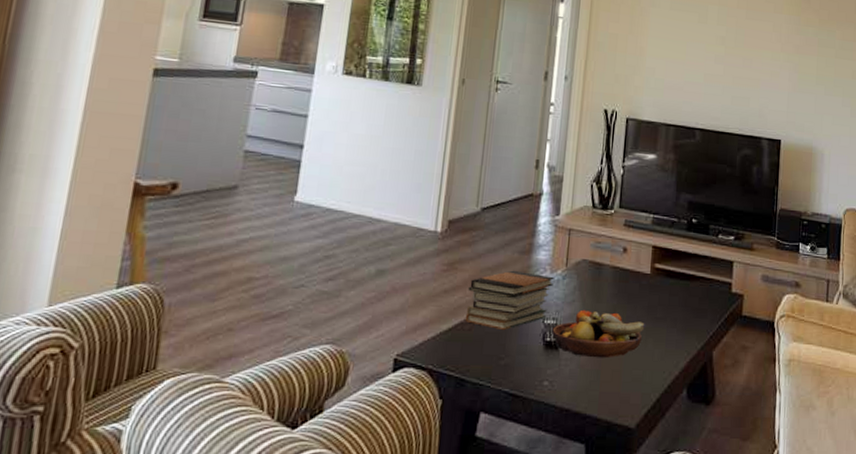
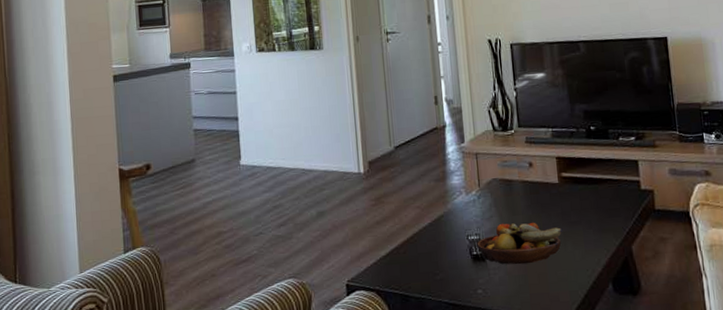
book stack: present [465,270,554,330] -> none [396,196,471,250]

